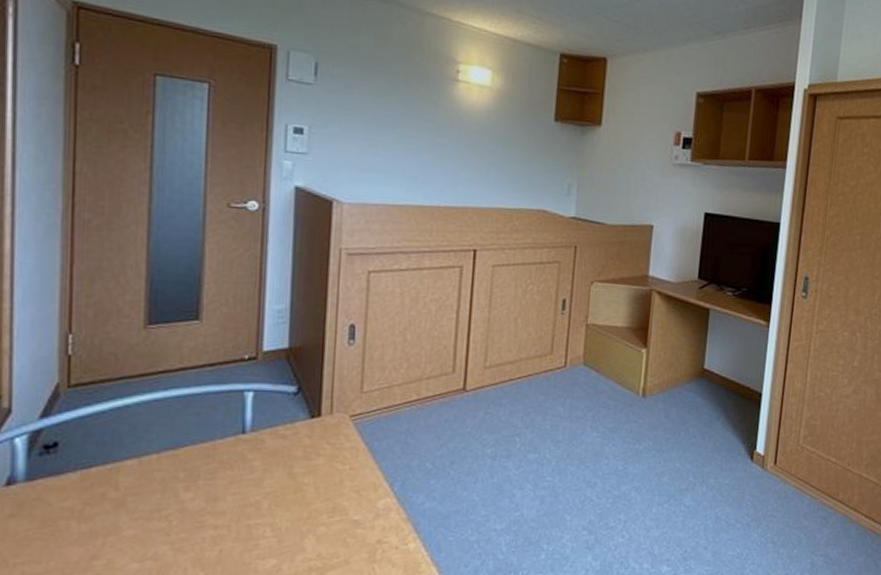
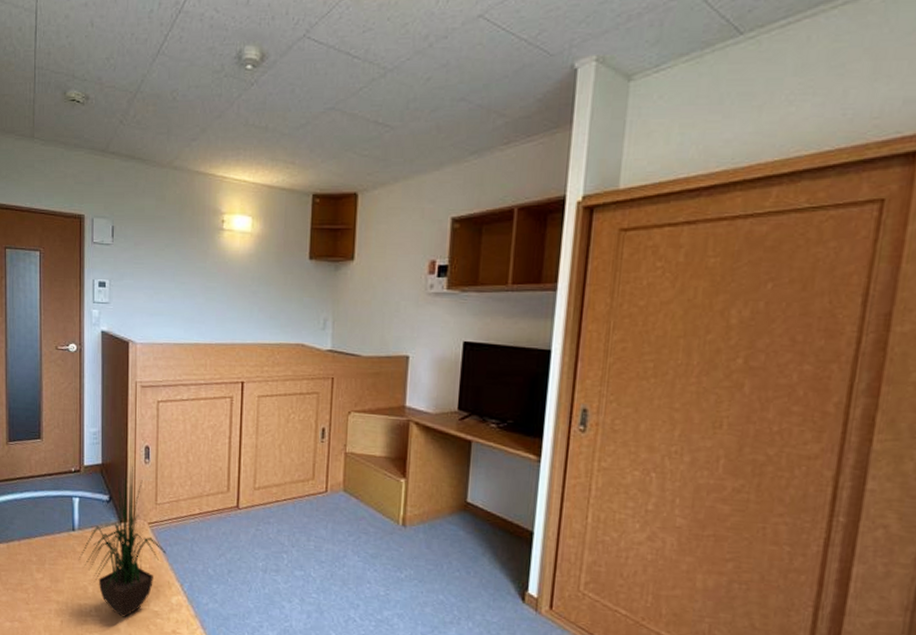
potted plant: none [249,349,373,533] -> present [78,466,166,618]

